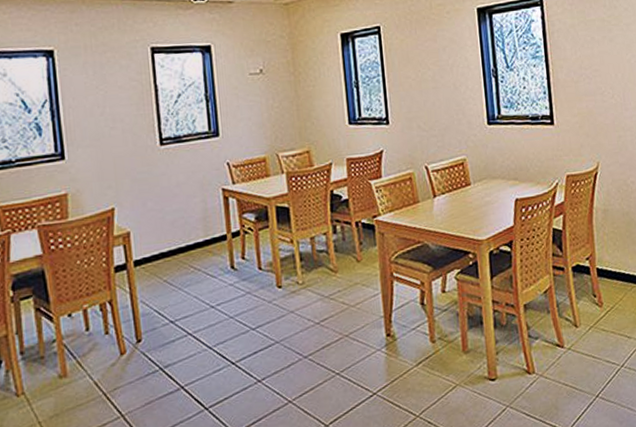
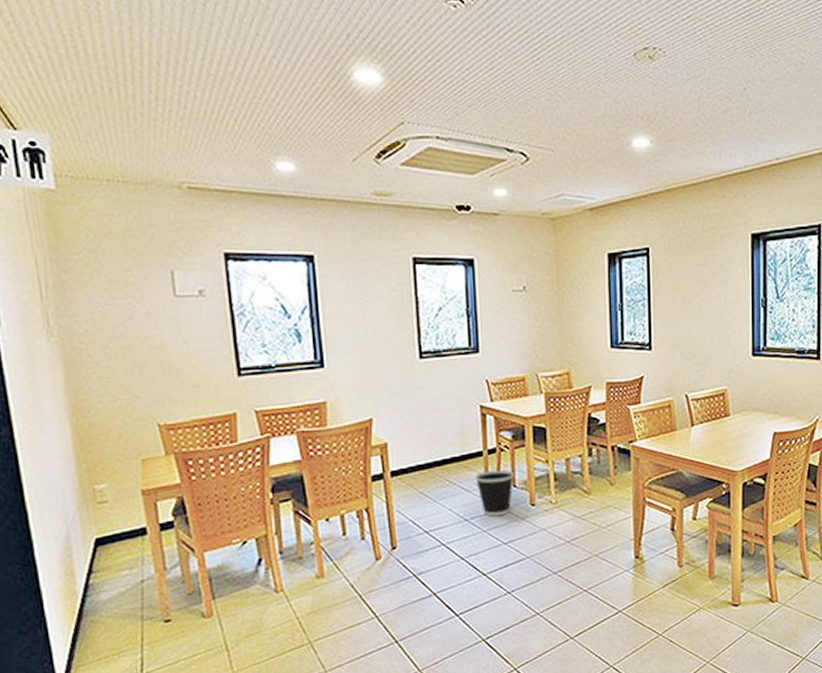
wastebasket: none [219,252,260,302] -> present [475,470,514,517]

